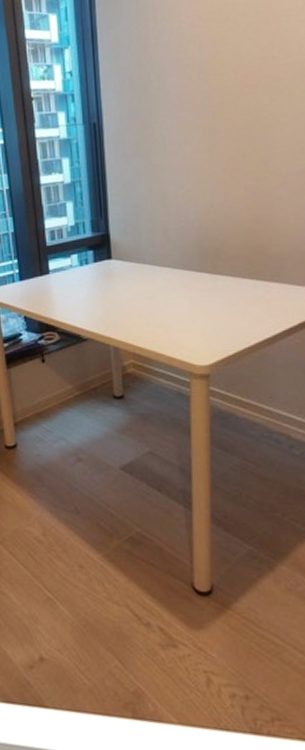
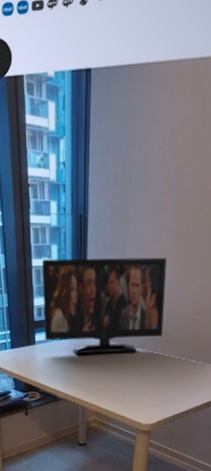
flat panel tv: none [51,160,209,282] -> present [42,257,168,354]

